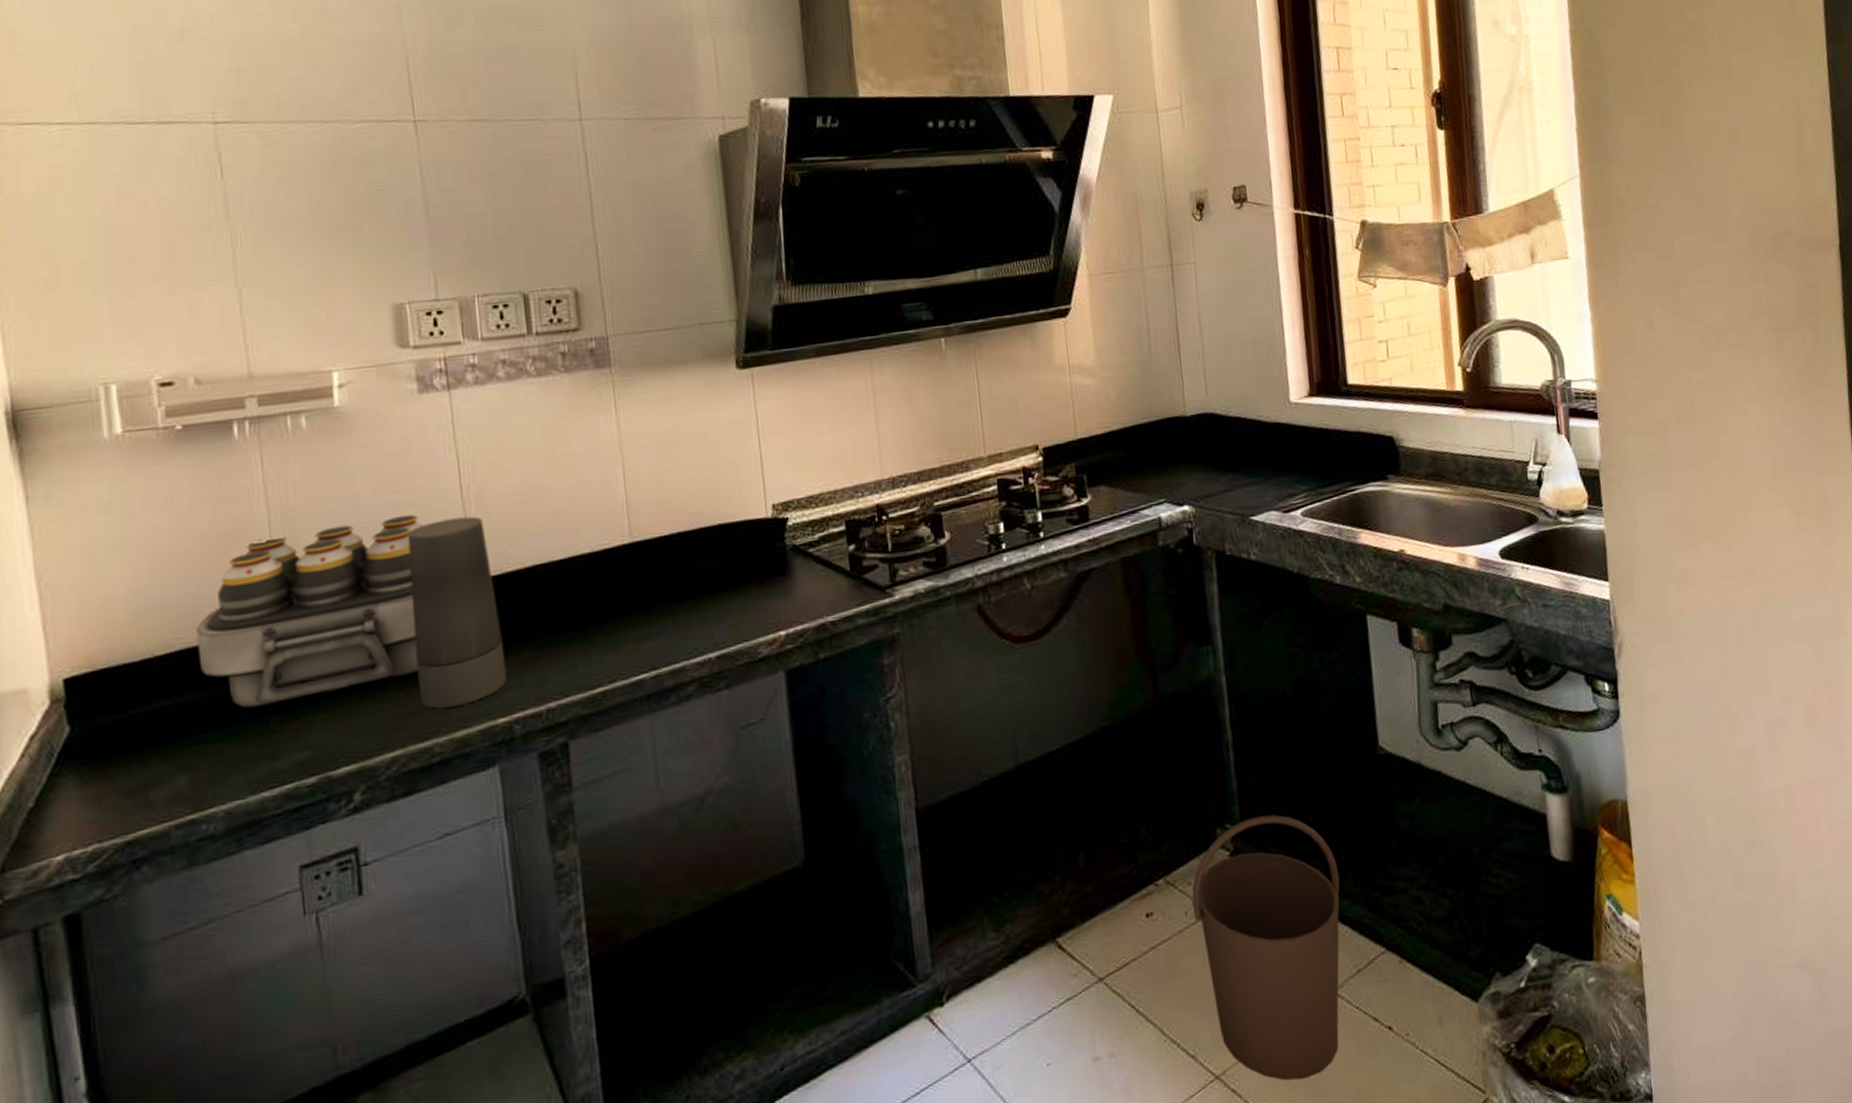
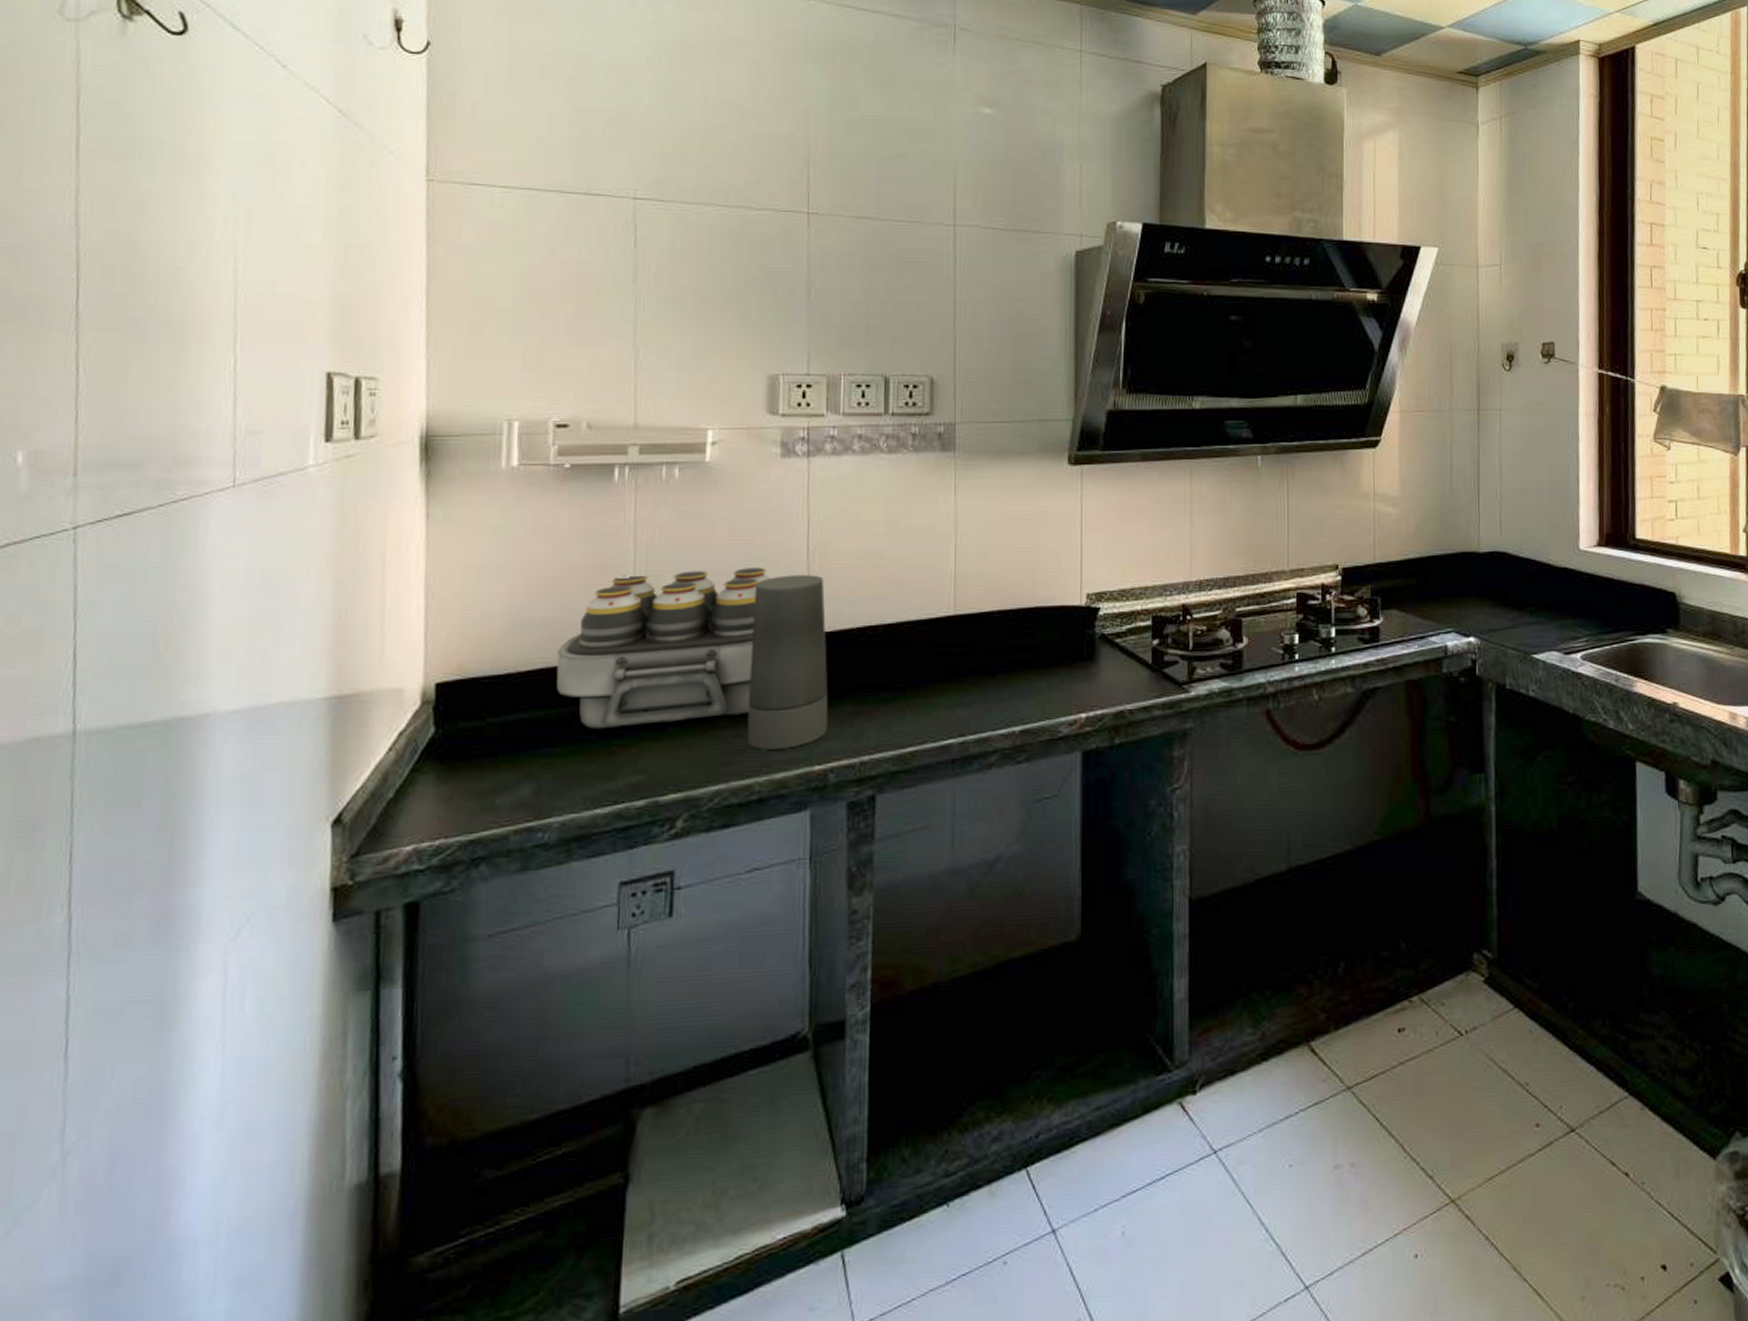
bucket: present [1191,814,1340,1080] -> none [1443,945,1589,1215]

